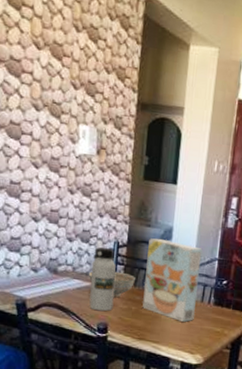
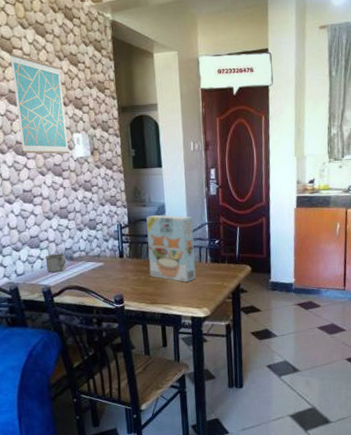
wall art: none [14,10,76,148] -> present [9,53,69,154]
mug: none [24,262,49,285] -> present [45,253,67,272]
decorative bowl: present [88,271,136,298] -> none [99,249,141,272]
water bottle: present [89,247,116,312] -> none [101,230,125,286]

